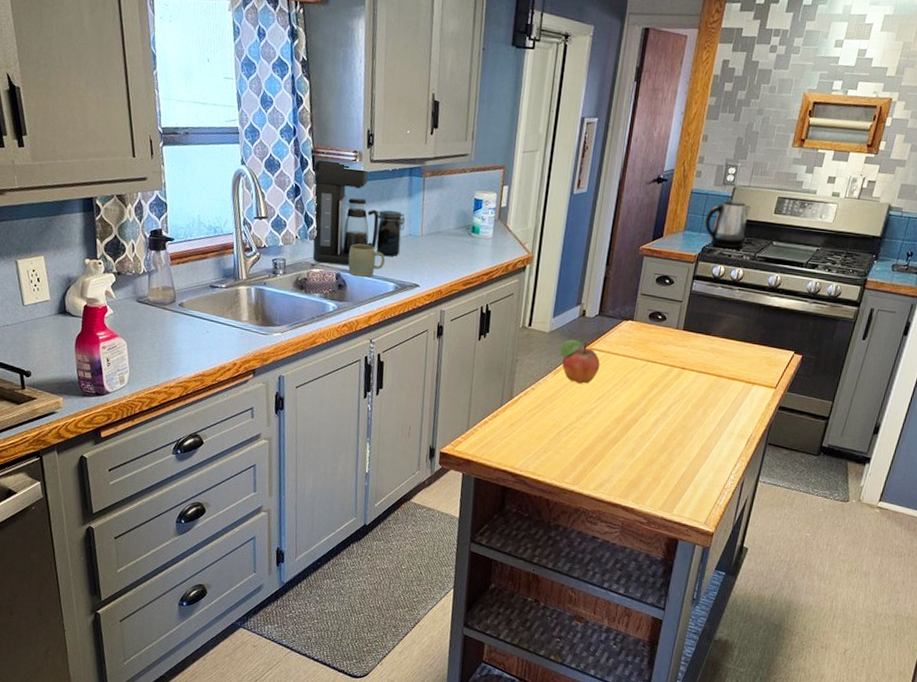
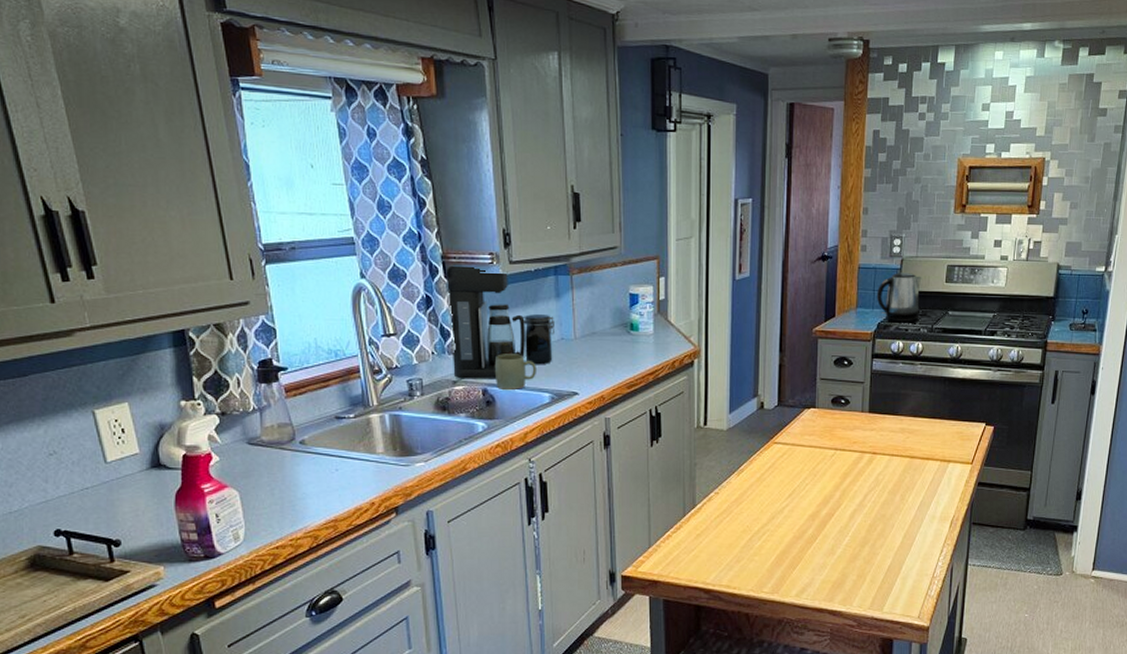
fruit: present [560,340,600,384] -> none [741,434,786,482]

